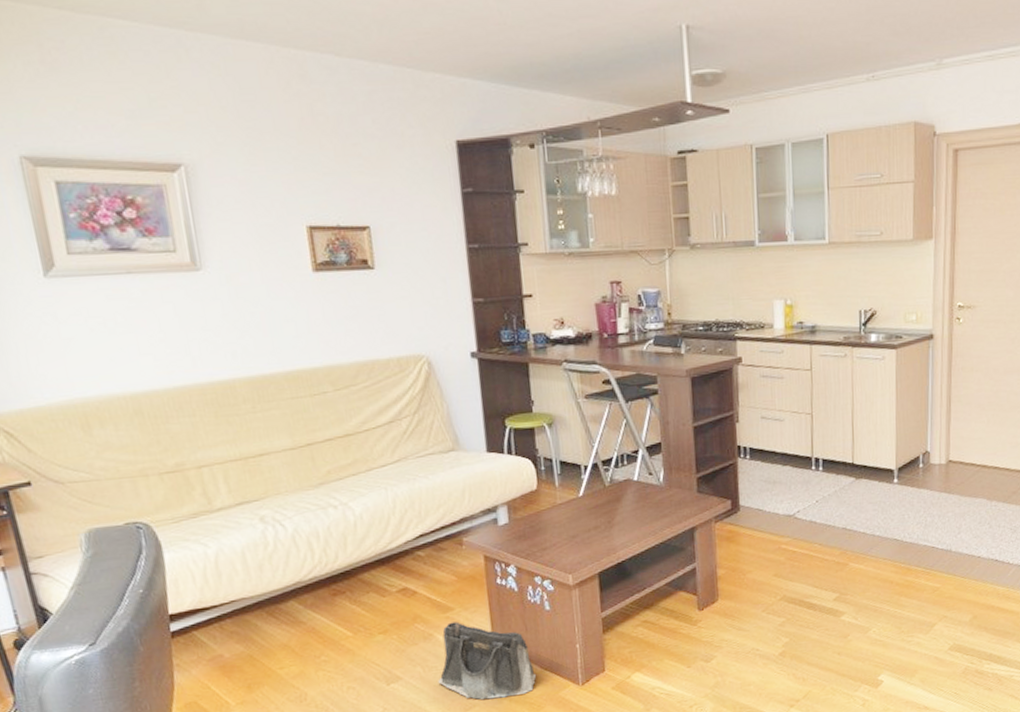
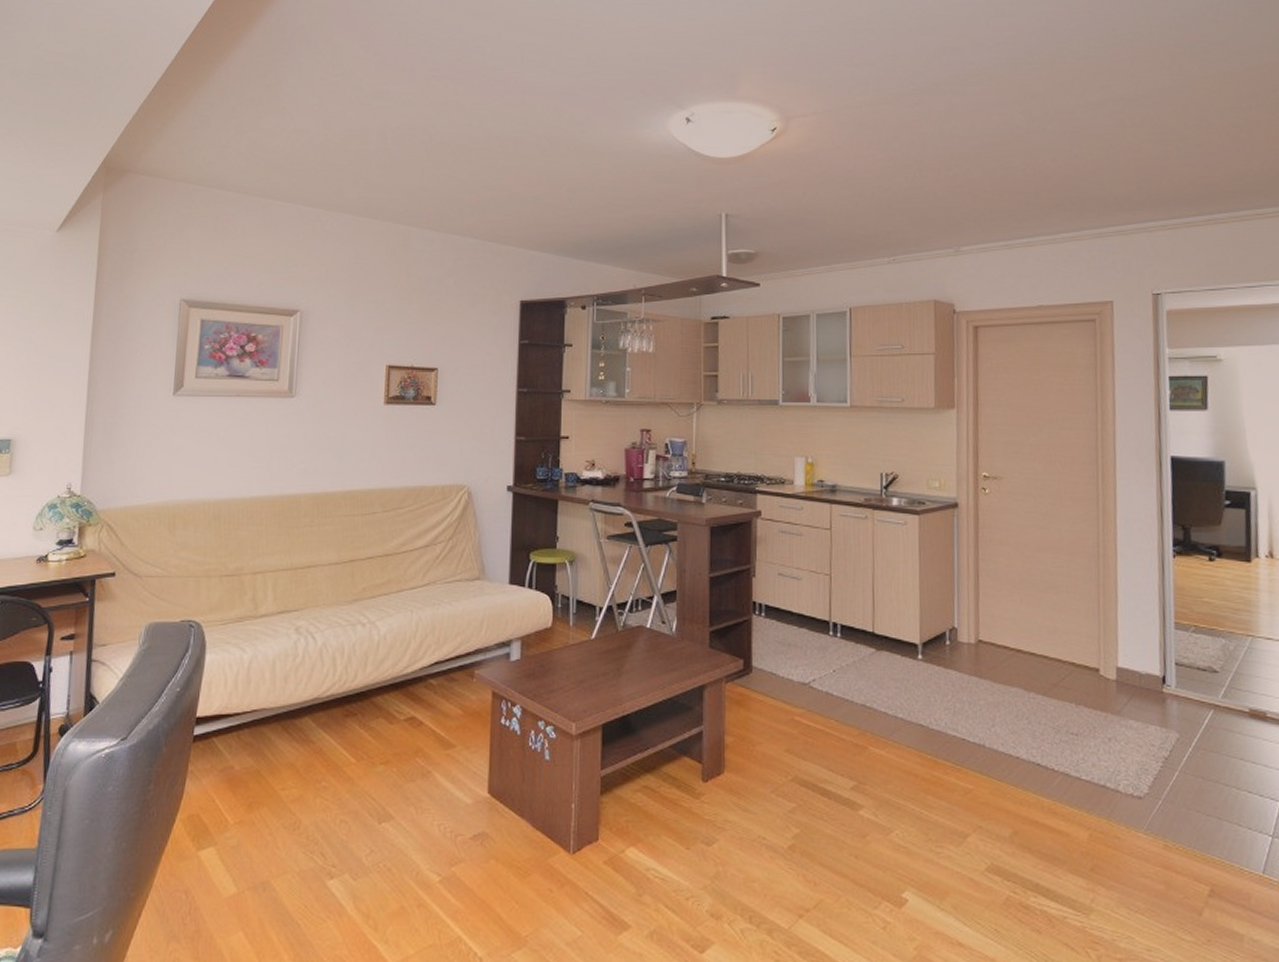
saddlebag: present [438,621,537,700] -> none [428,761,528,856]

